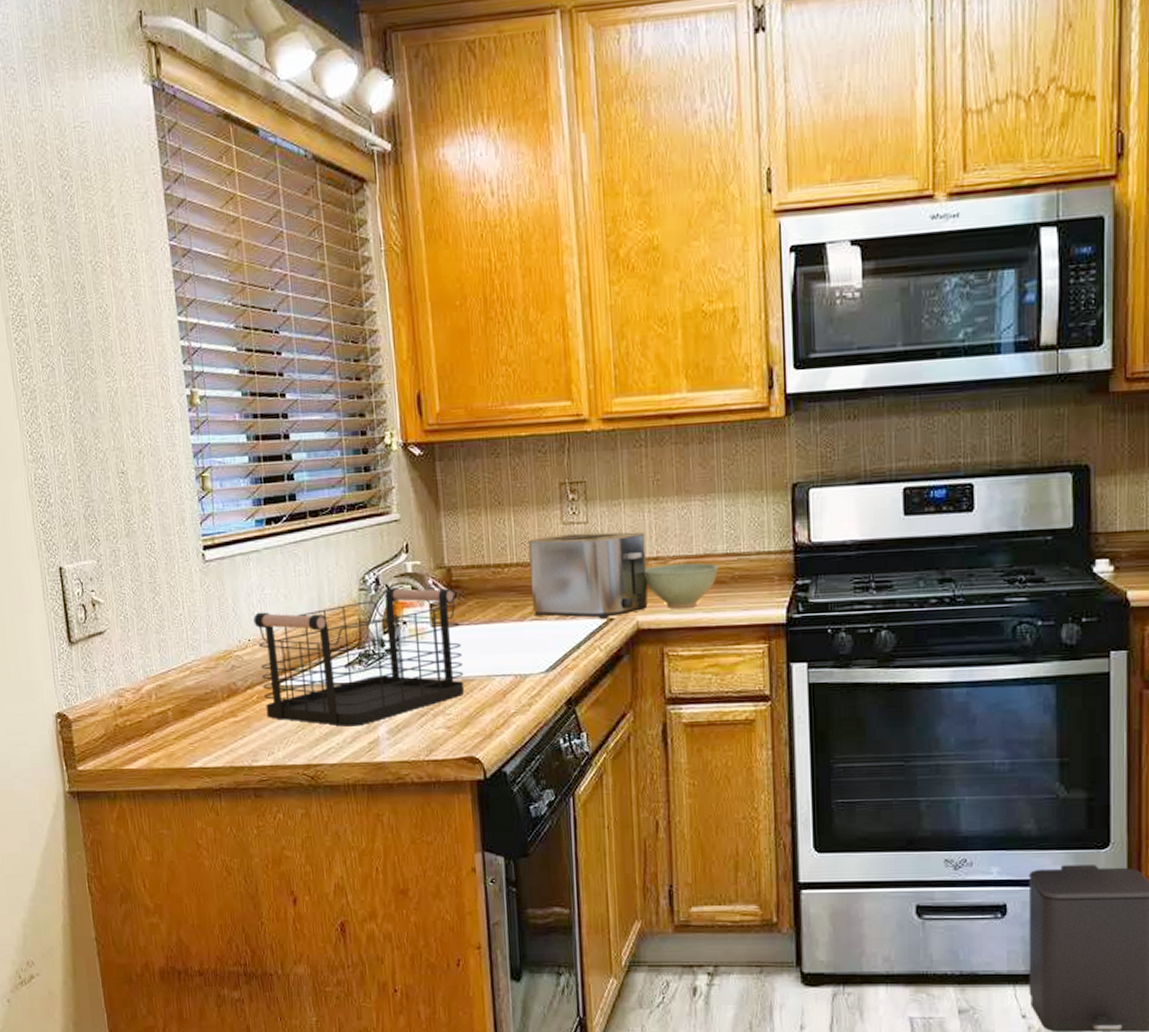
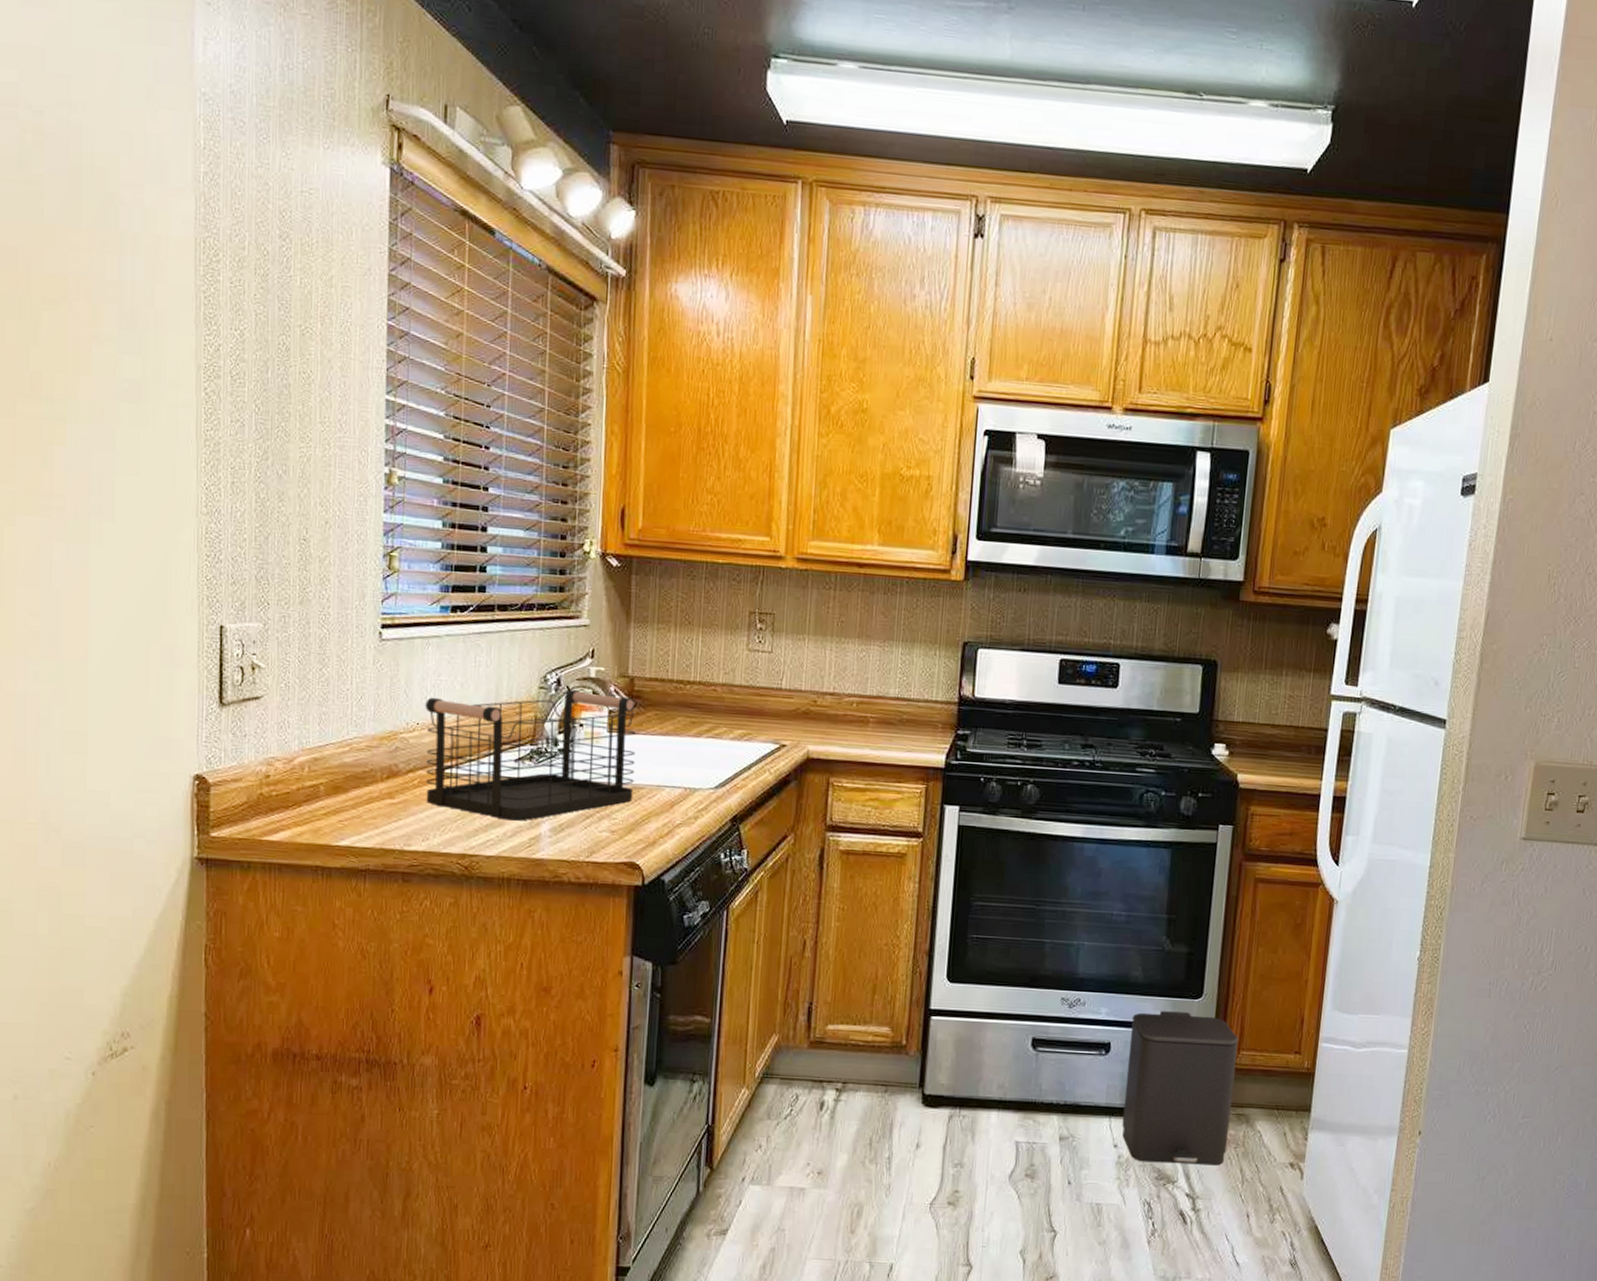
toaster: present [528,531,649,619] -> none [709,659,824,745]
bowl: present [643,563,719,608] -> none [819,700,889,743]

